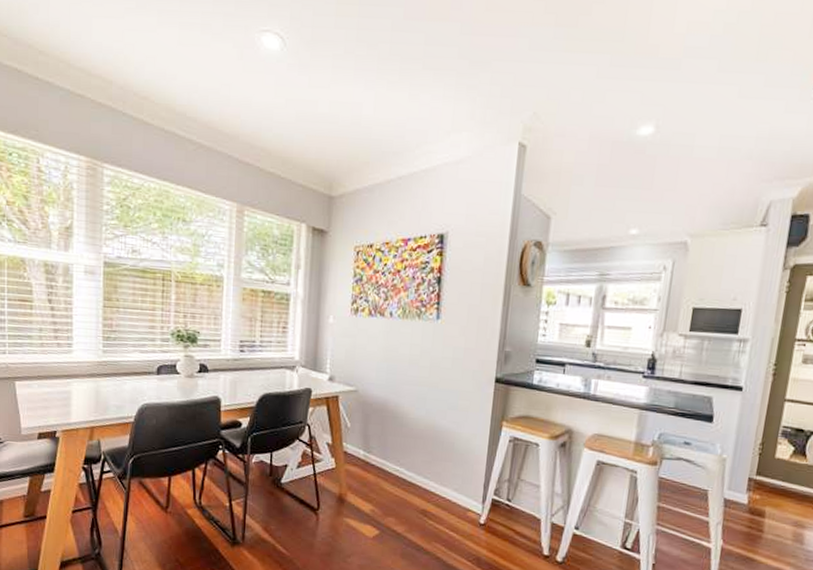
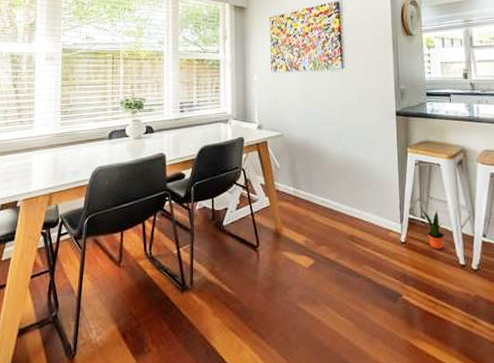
potted plant: none [508,490,531,537] -> present [421,208,445,250]

